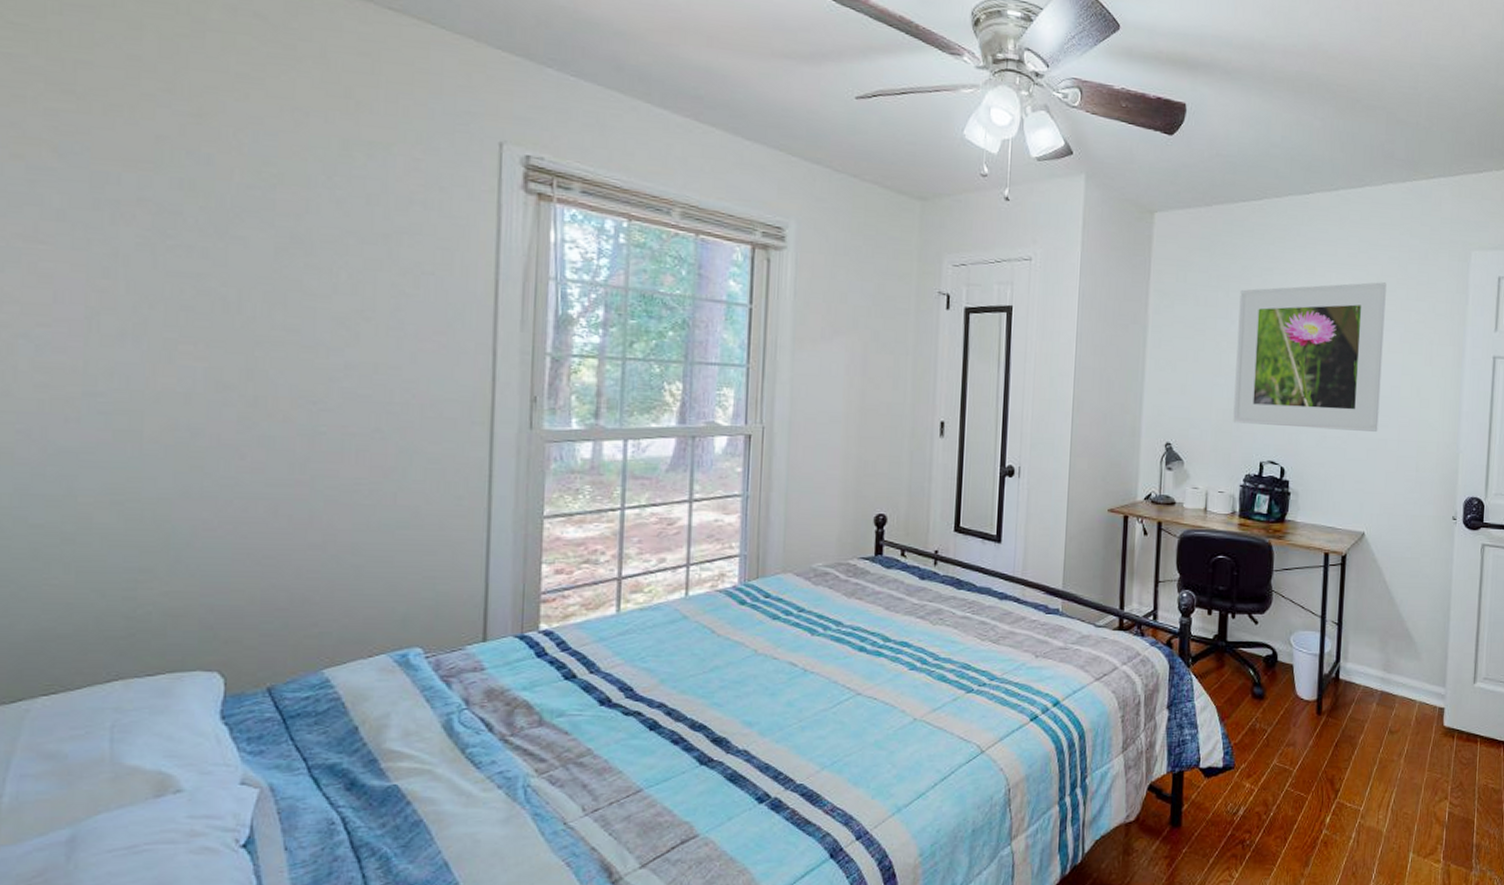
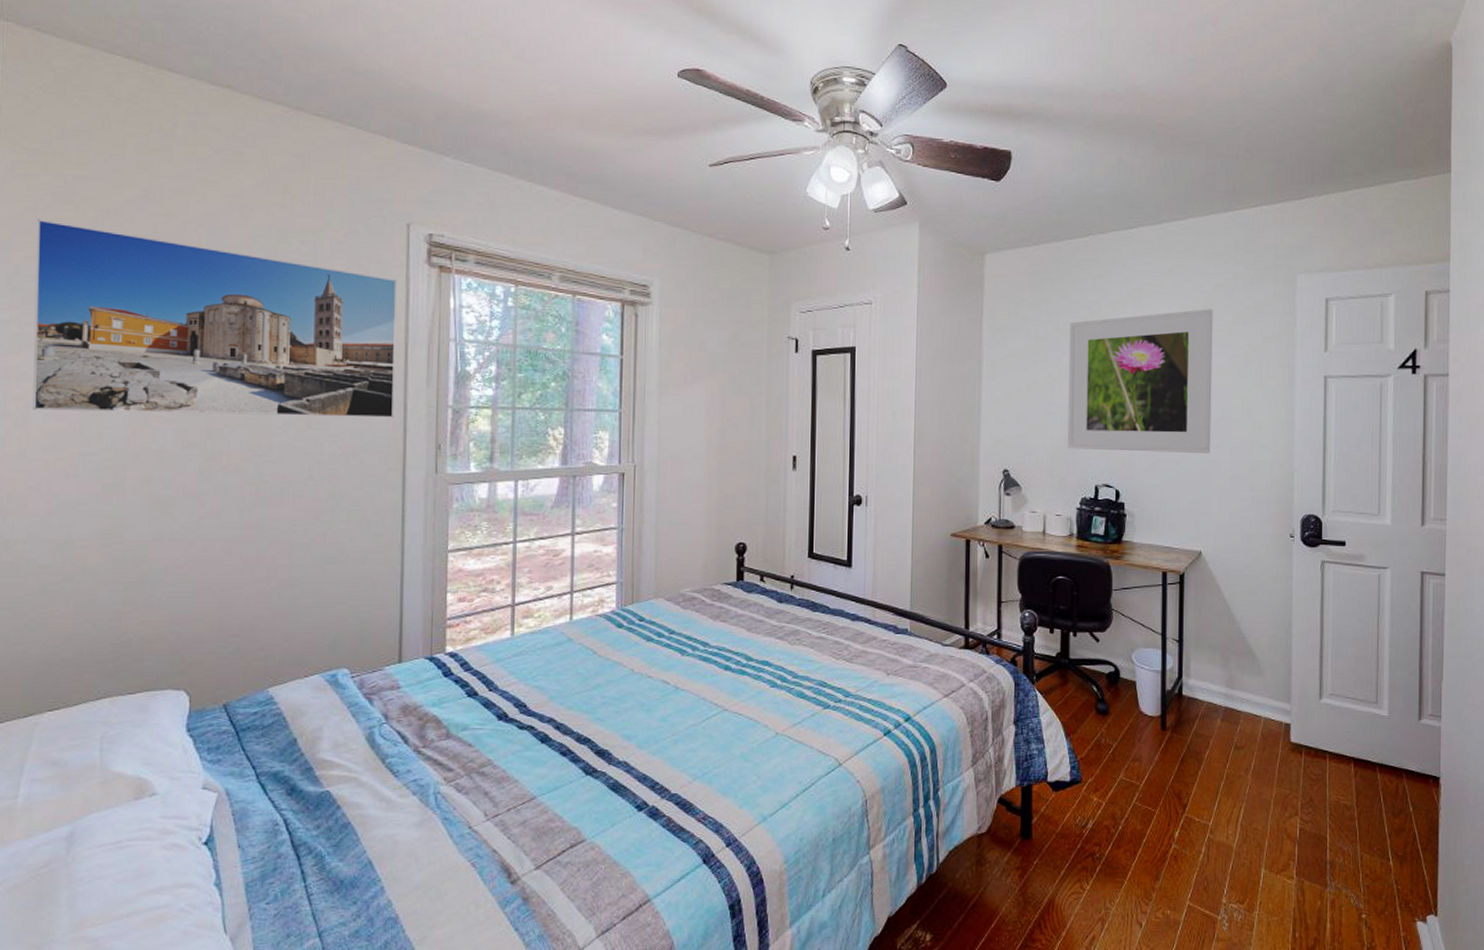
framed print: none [21,109,486,365] -> present [32,219,397,418]

